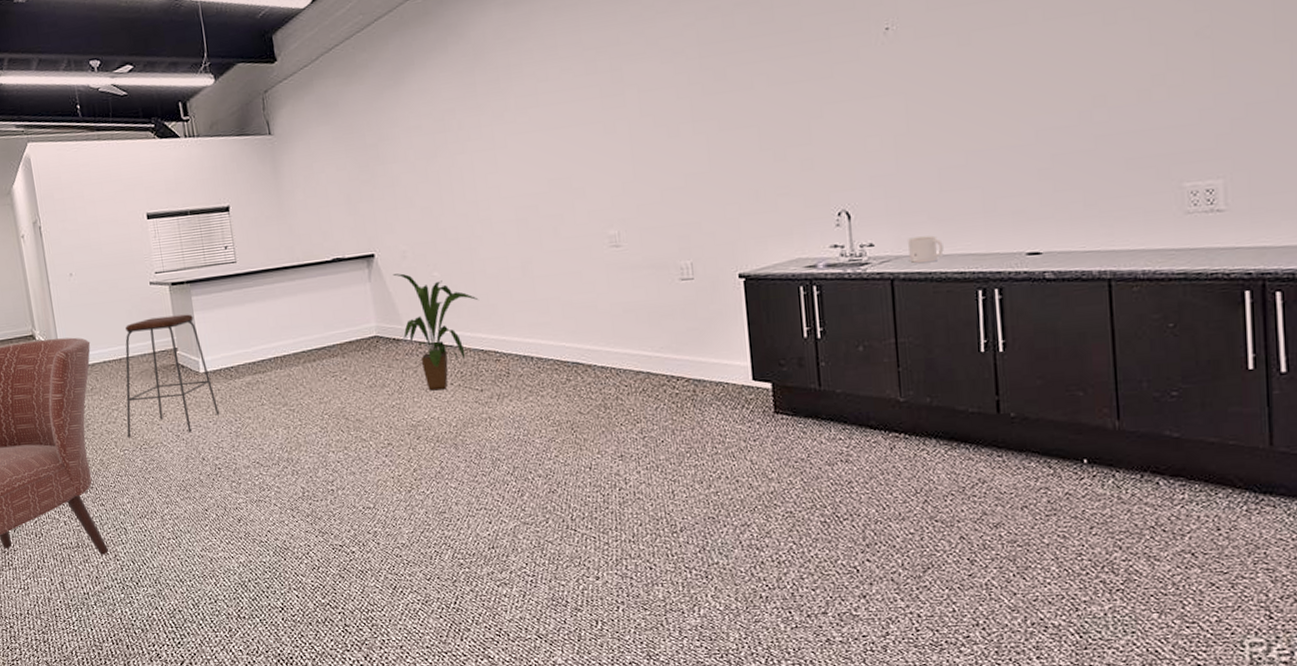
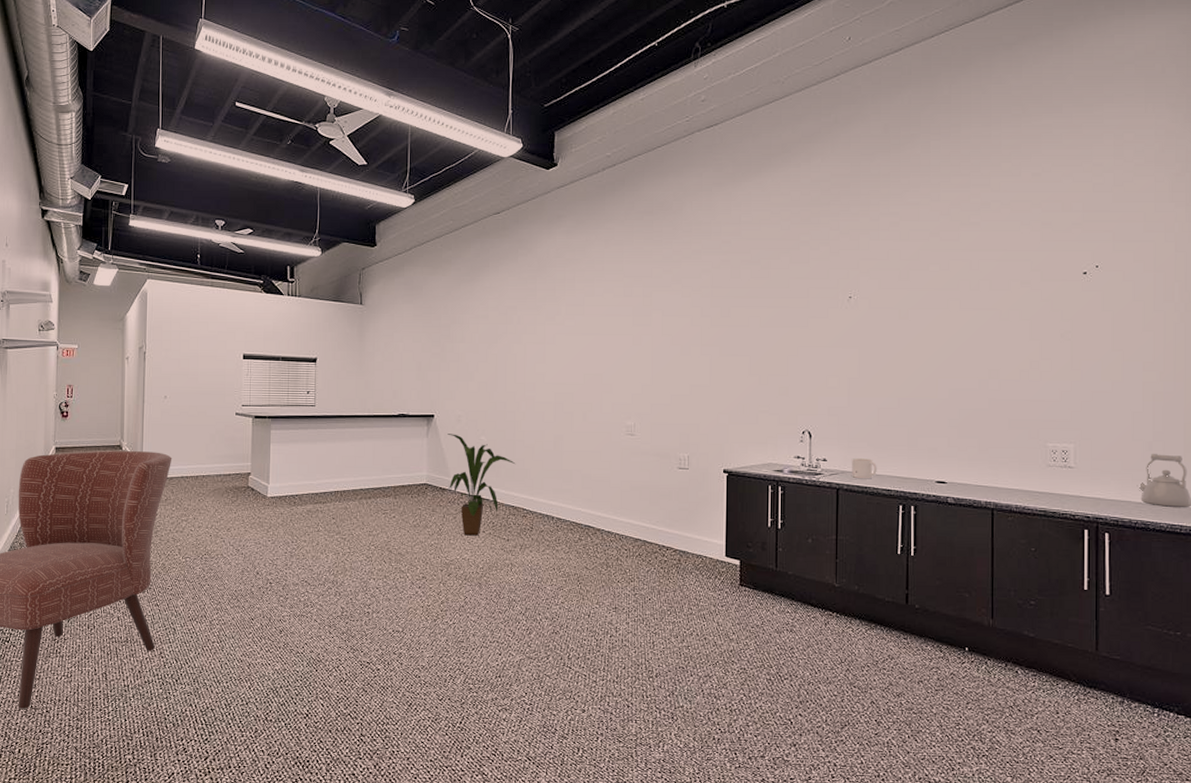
bar stool: present [125,314,220,437] -> none [191,444,279,548]

